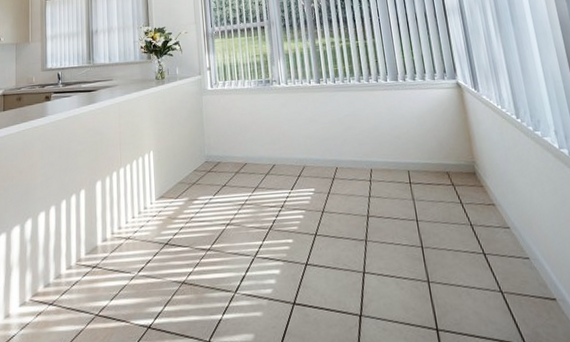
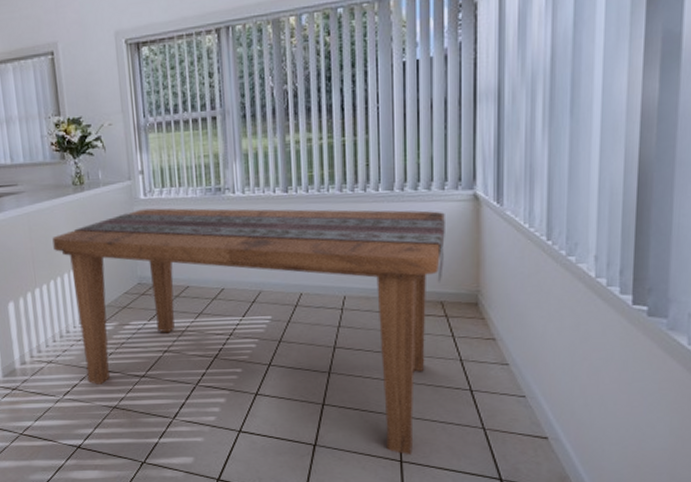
dining table: none [137,96,446,323] -> present [52,208,445,455]

